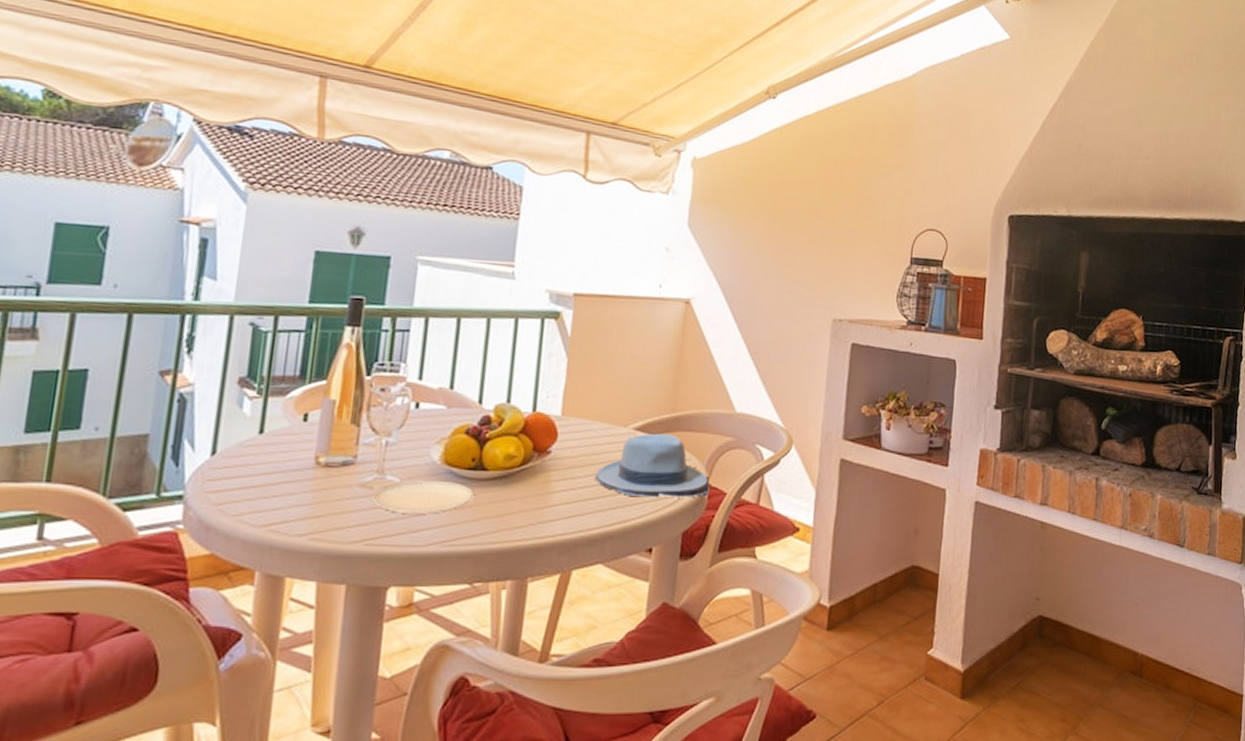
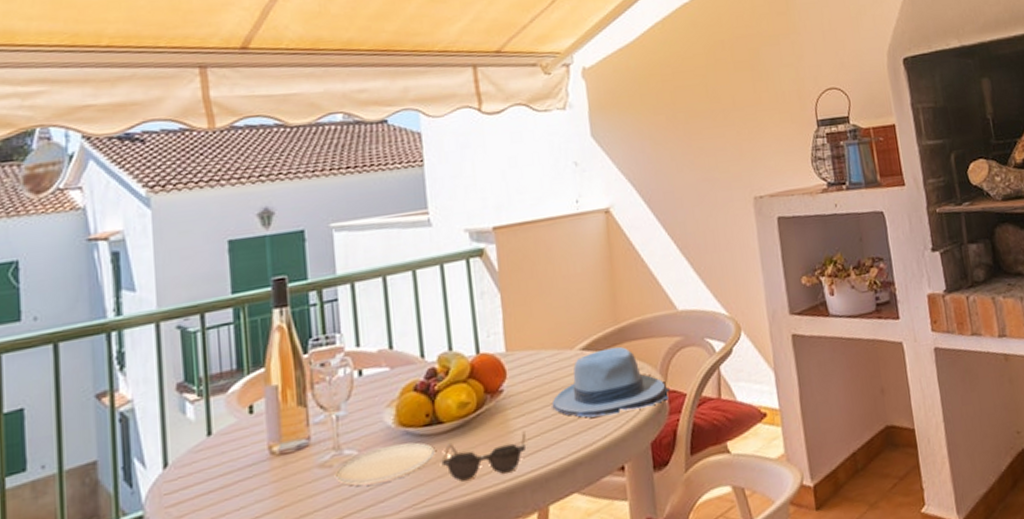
sunglasses: none [477,490,564,531] -> present [441,431,526,482]

